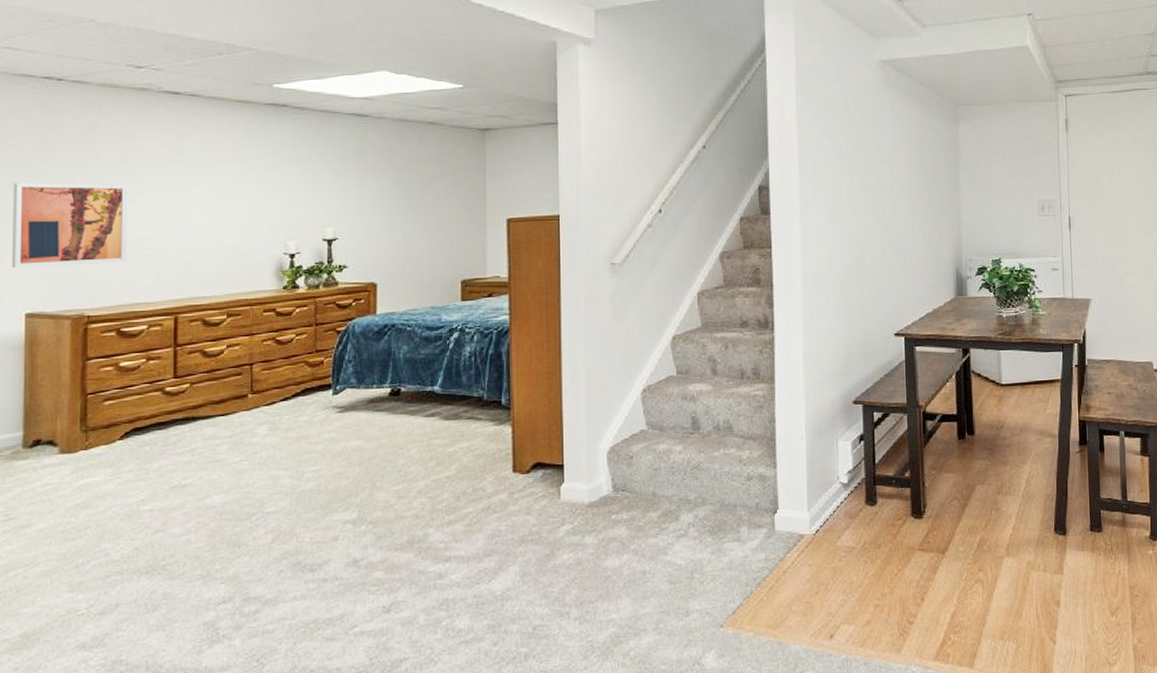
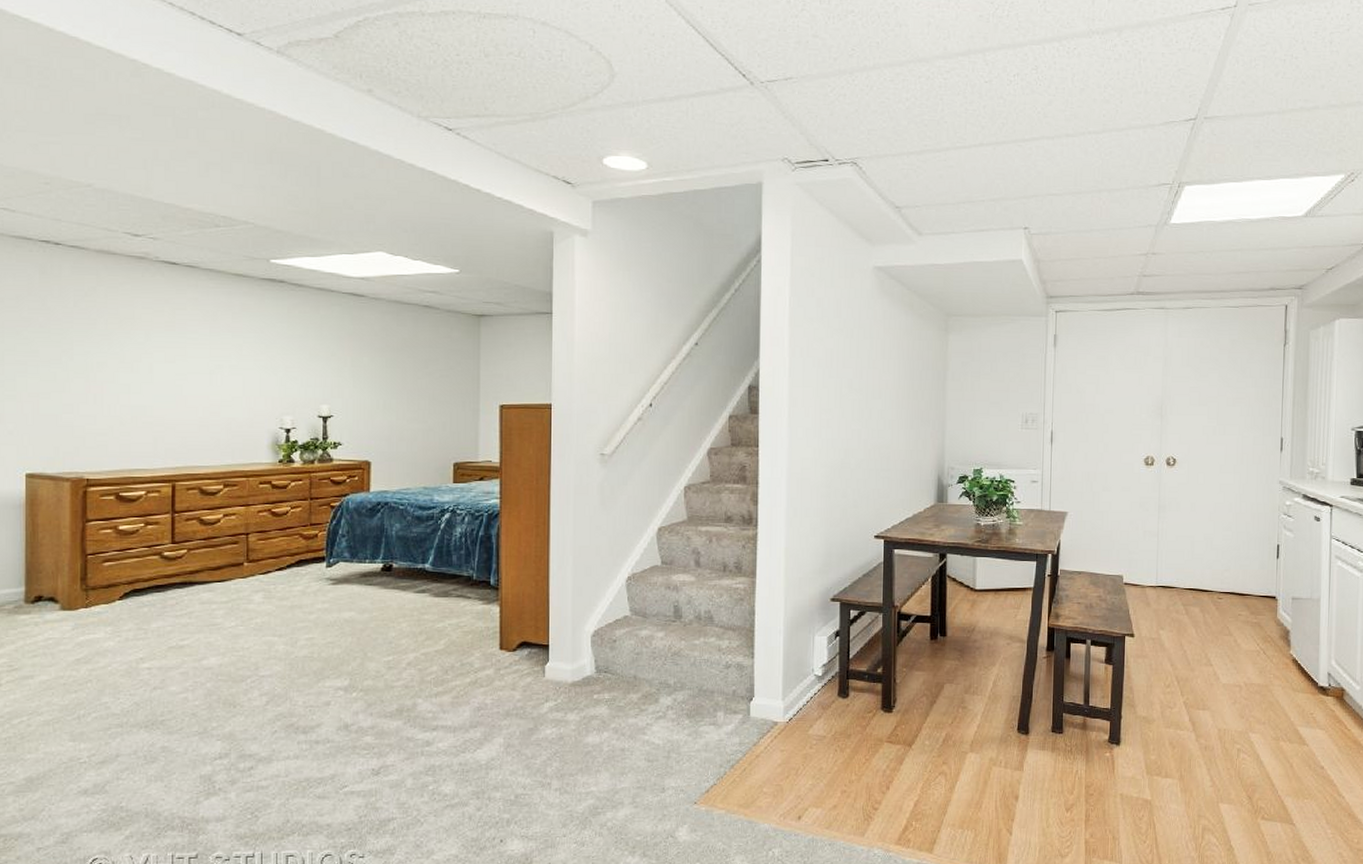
wall art: present [12,182,127,268] -> none [12,345,125,429]

